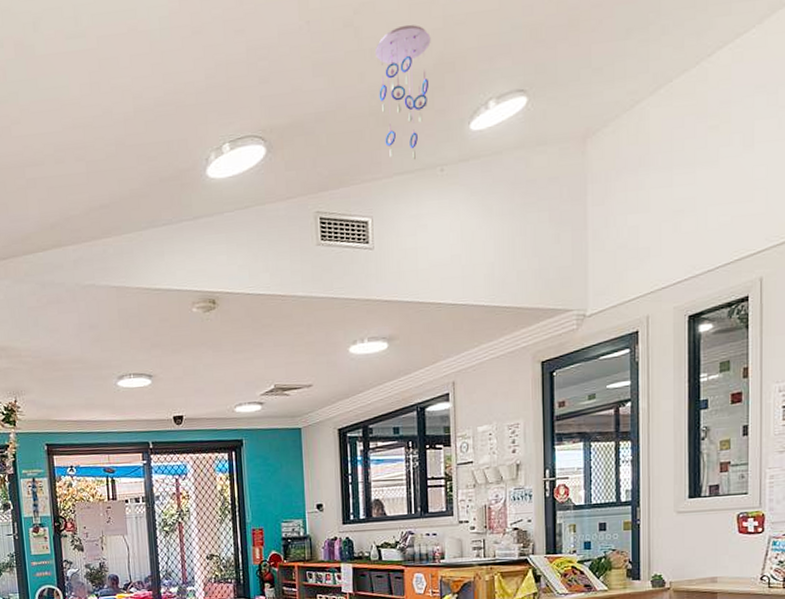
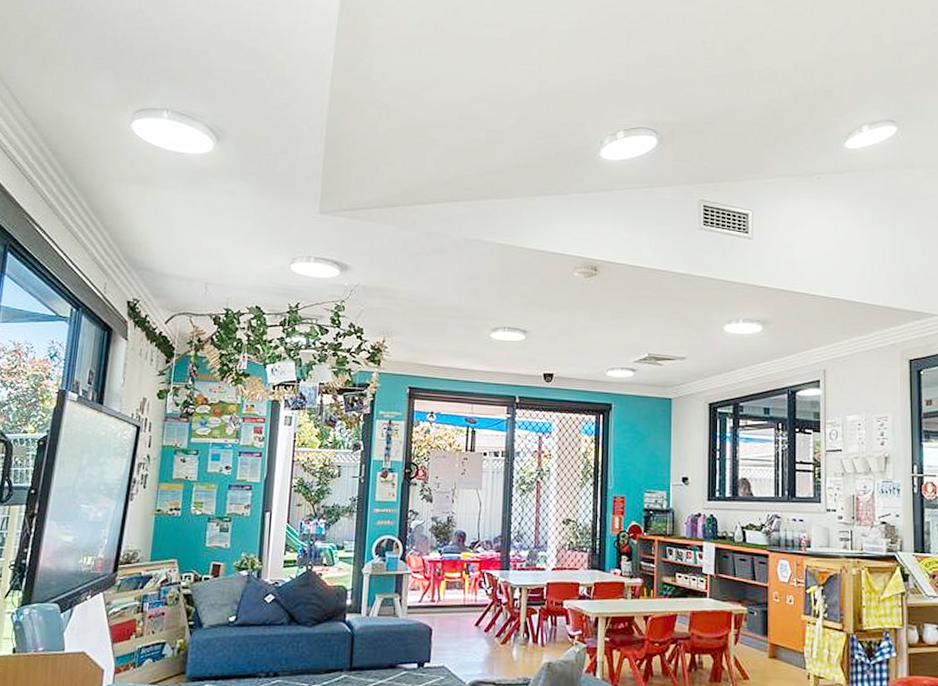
ceiling mobile: present [375,24,431,159] -> none [763,55,812,166]

